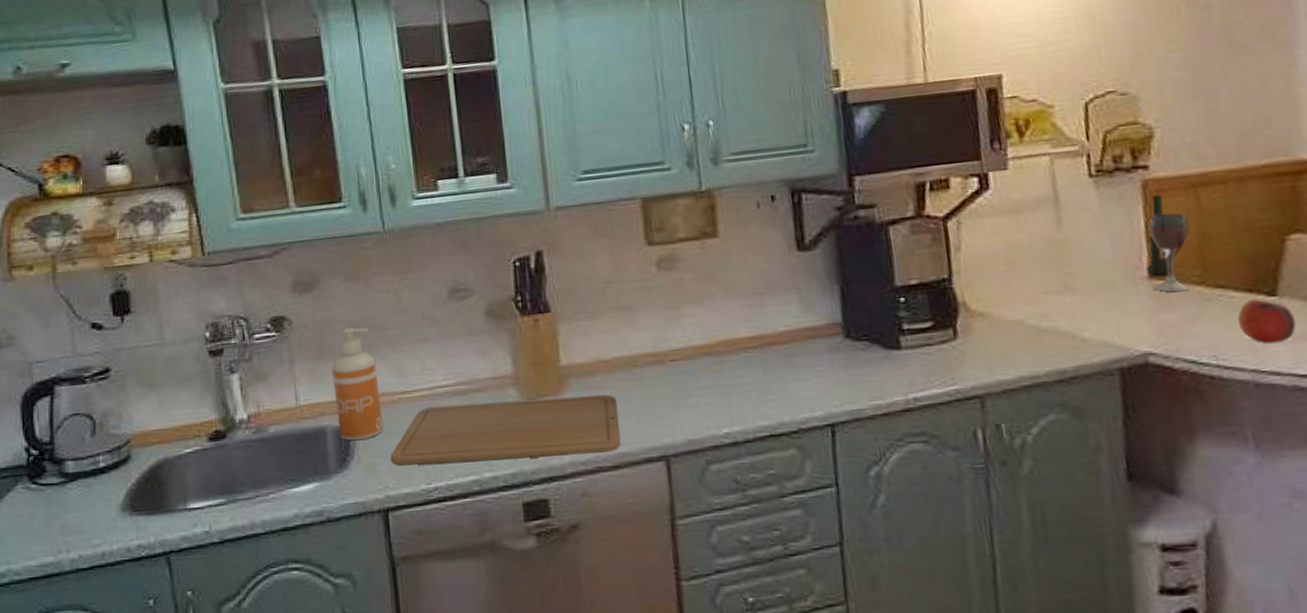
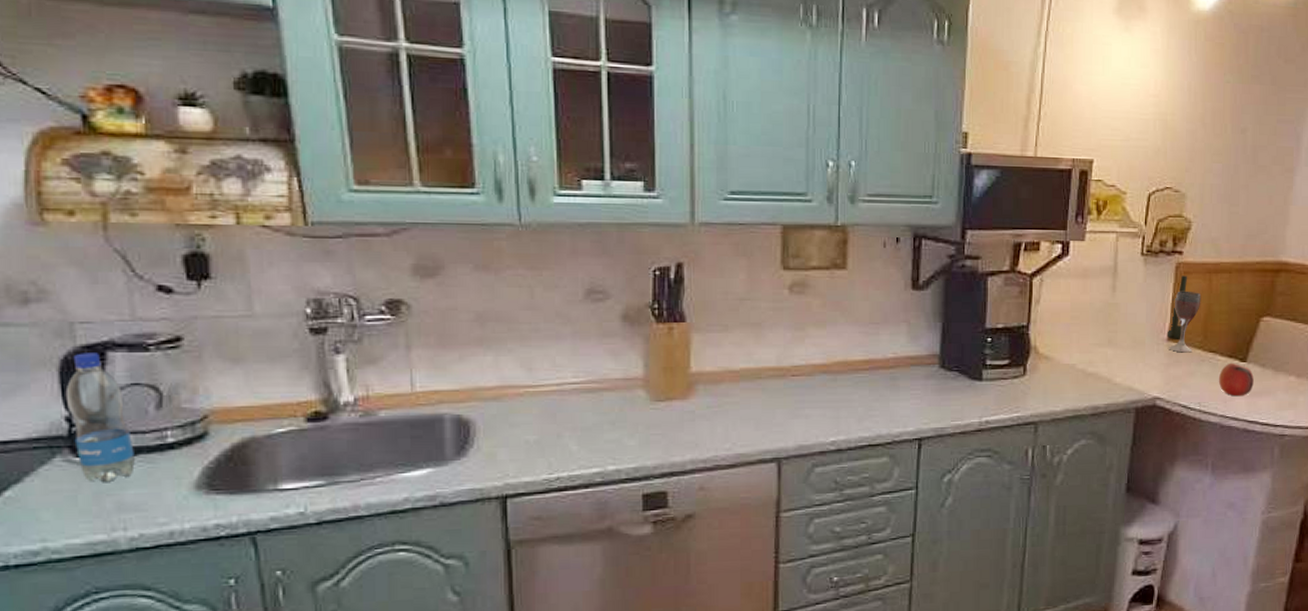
bottle: none [25,388,75,508] -> present [65,353,135,483]
soap dispenser: present [332,327,384,441] -> none [454,318,507,430]
chopping board: present [390,395,621,466] -> none [512,401,740,456]

